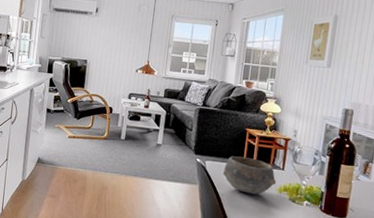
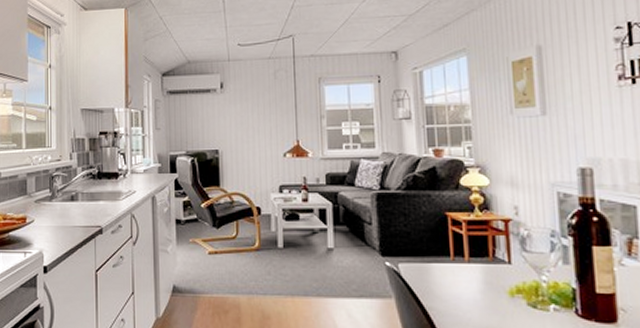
bowl: present [222,156,277,195] -> none [424,252,504,303]

